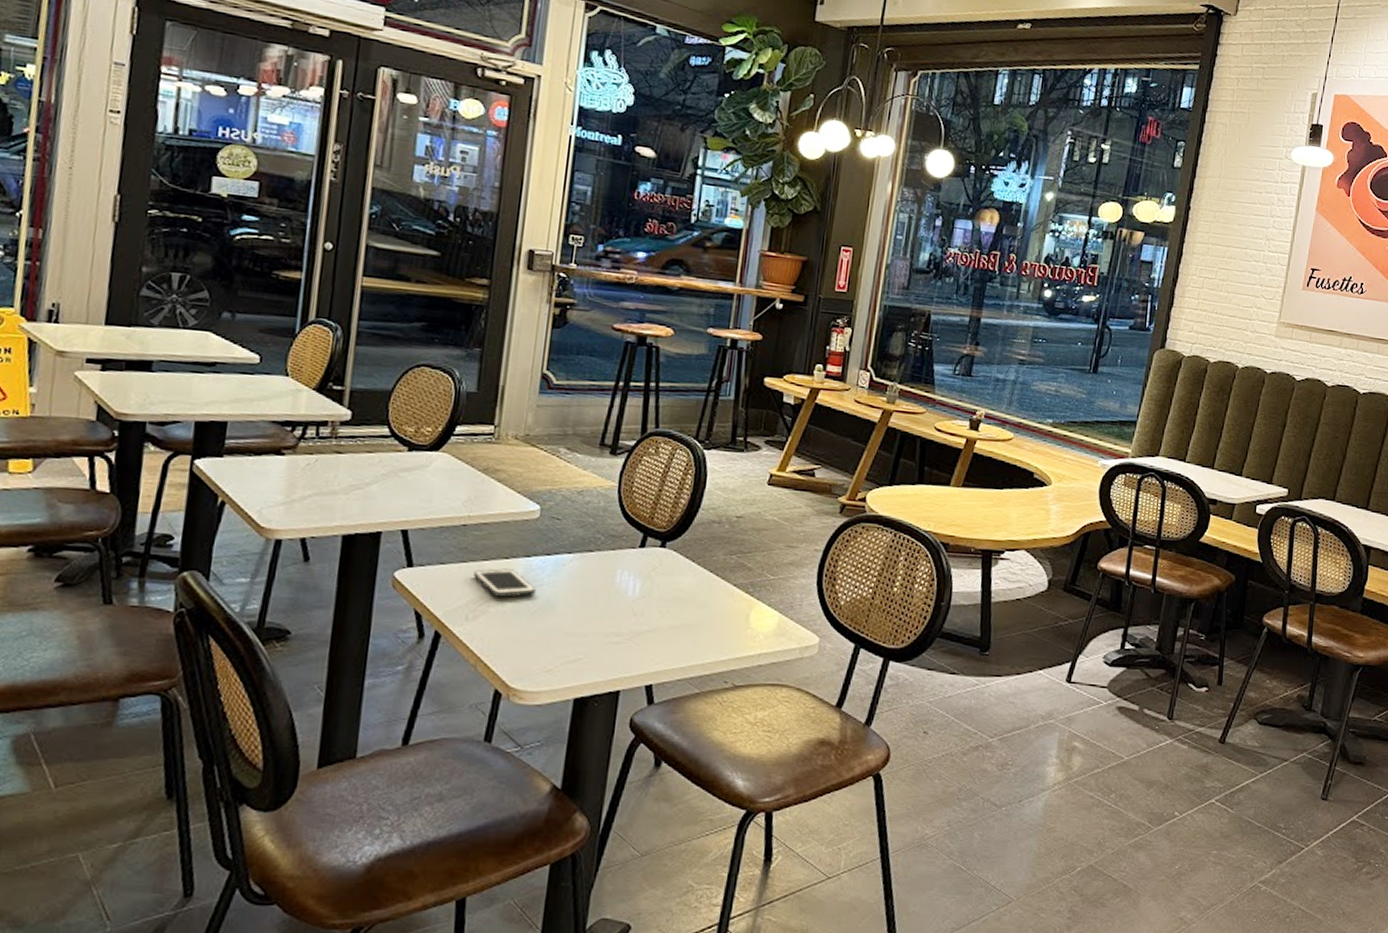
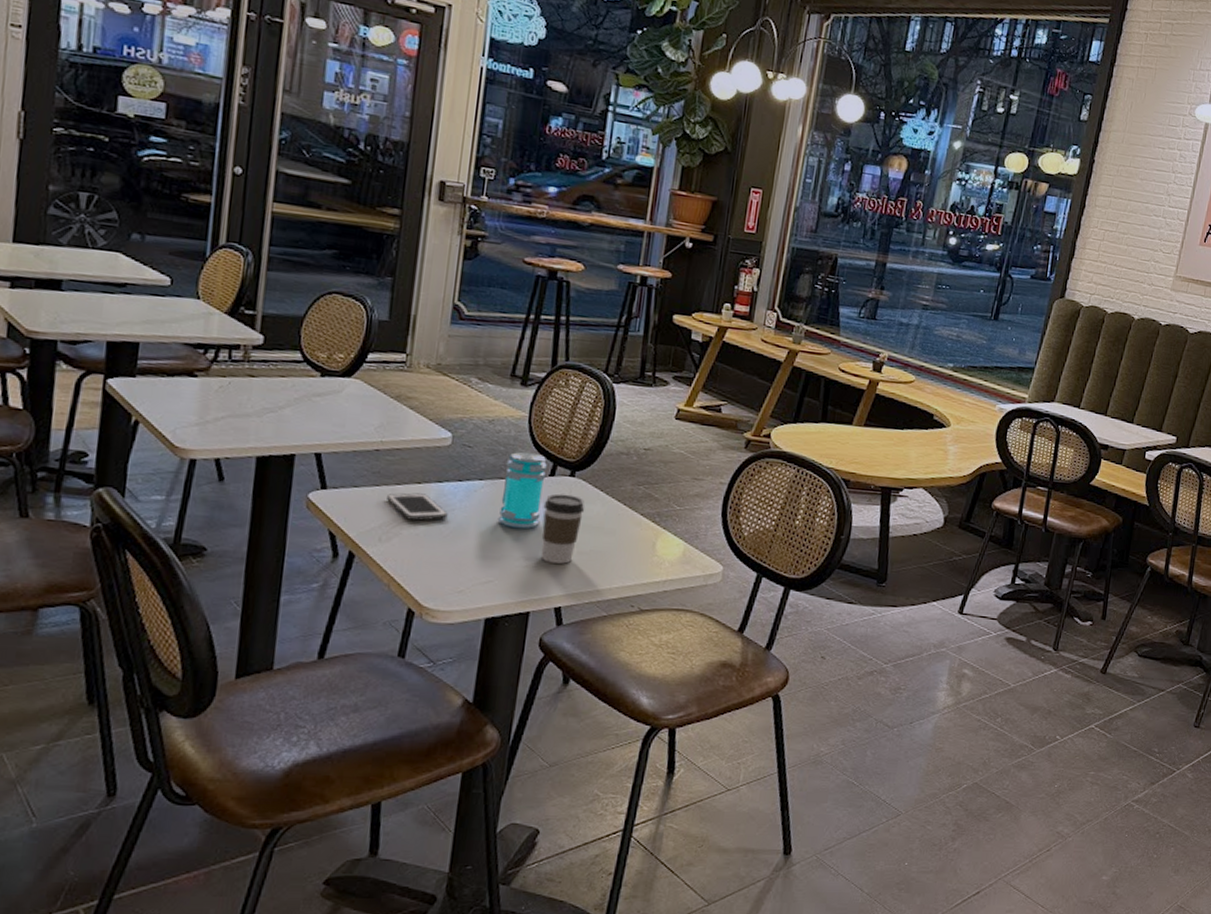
jar: none [586,522,638,604] -> present [497,451,548,529]
coffee cup: none [631,565,677,639] -> present [541,493,585,564]

